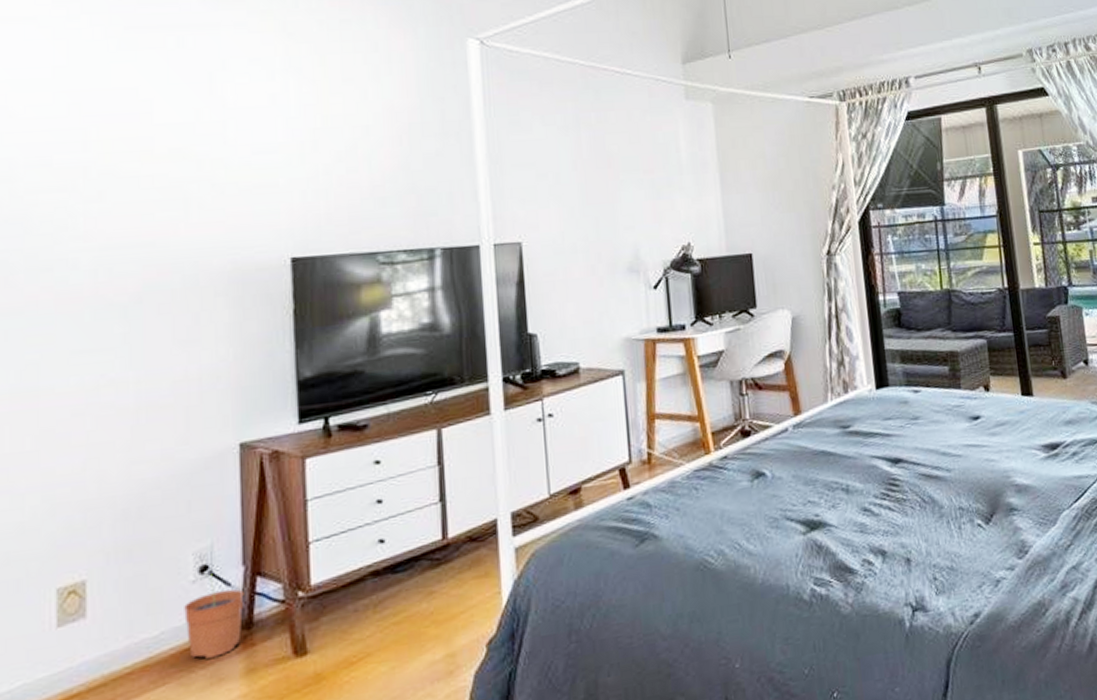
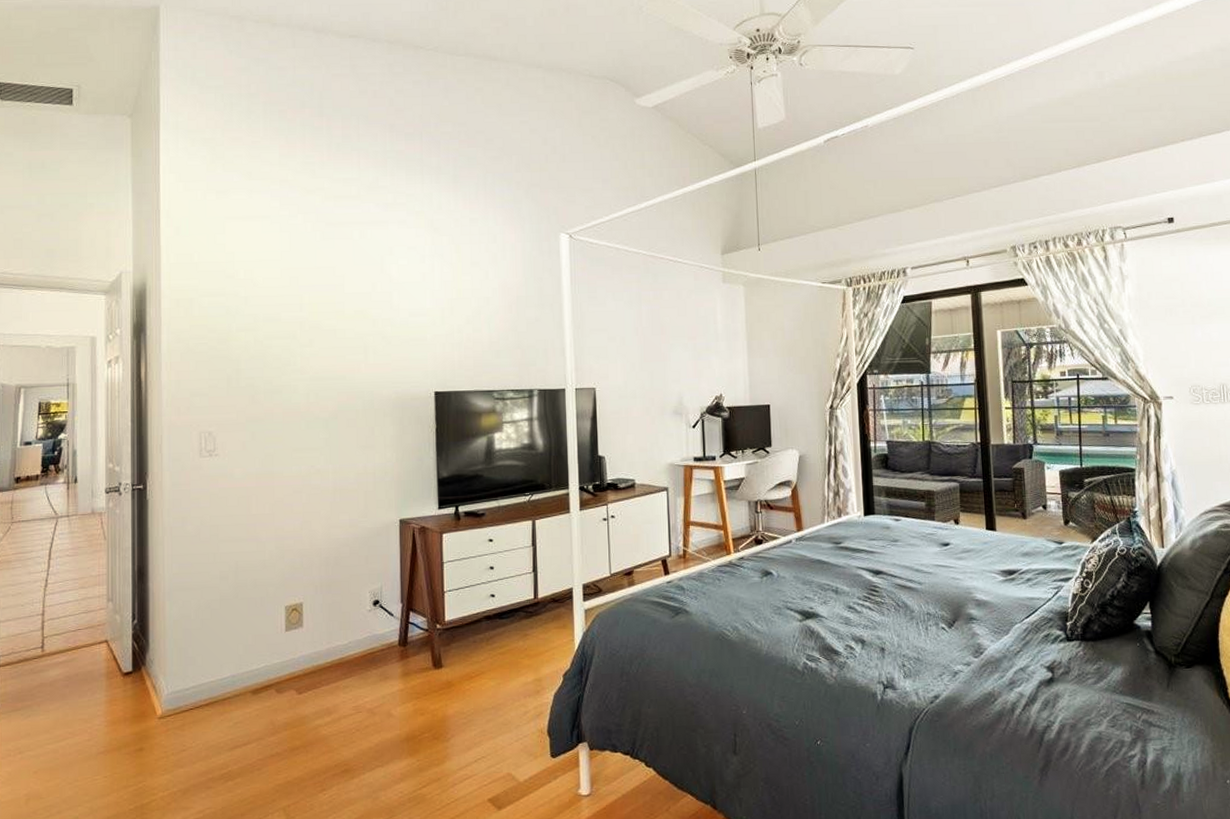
plant pot: present [184,574,244,659] -> none [364,607,402,663]

